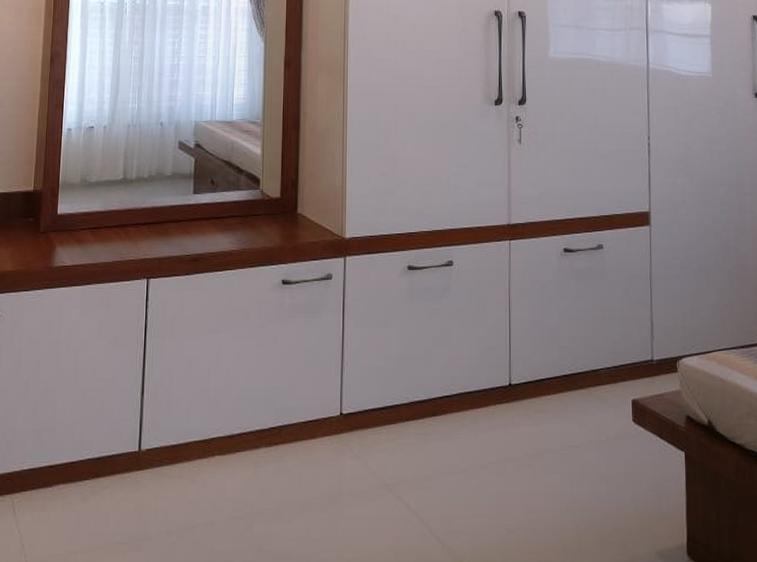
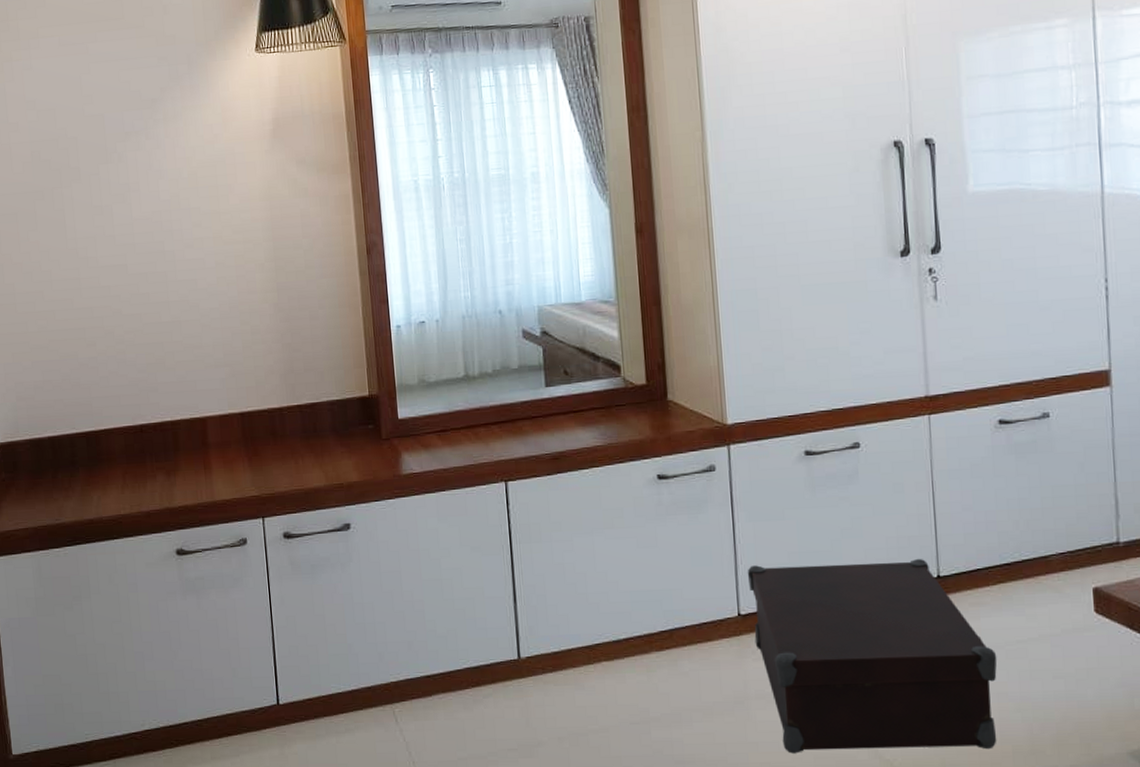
suitcase: none [351,367,554,550] -> present [747,558,997,754]

